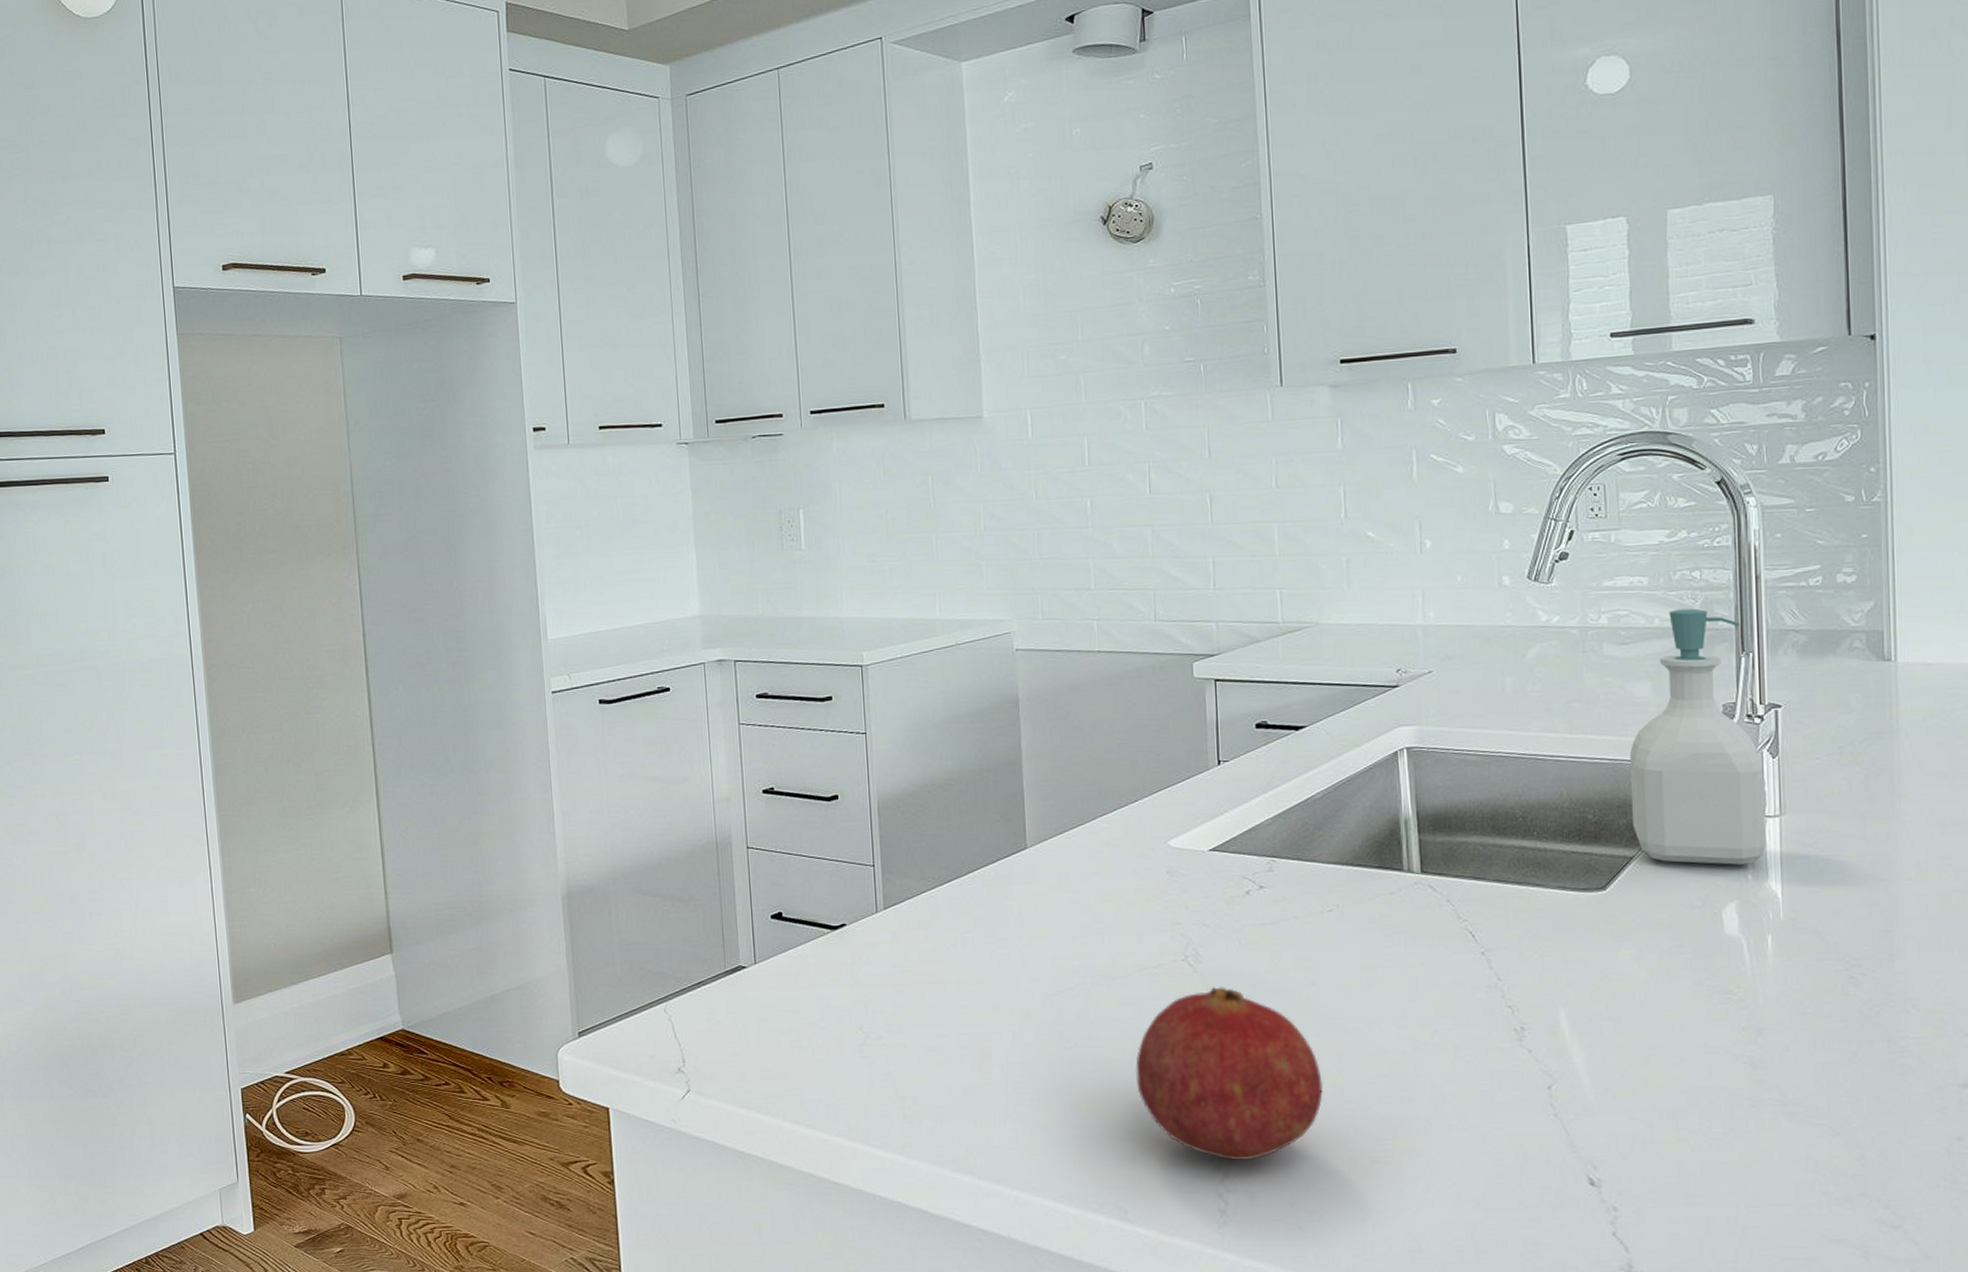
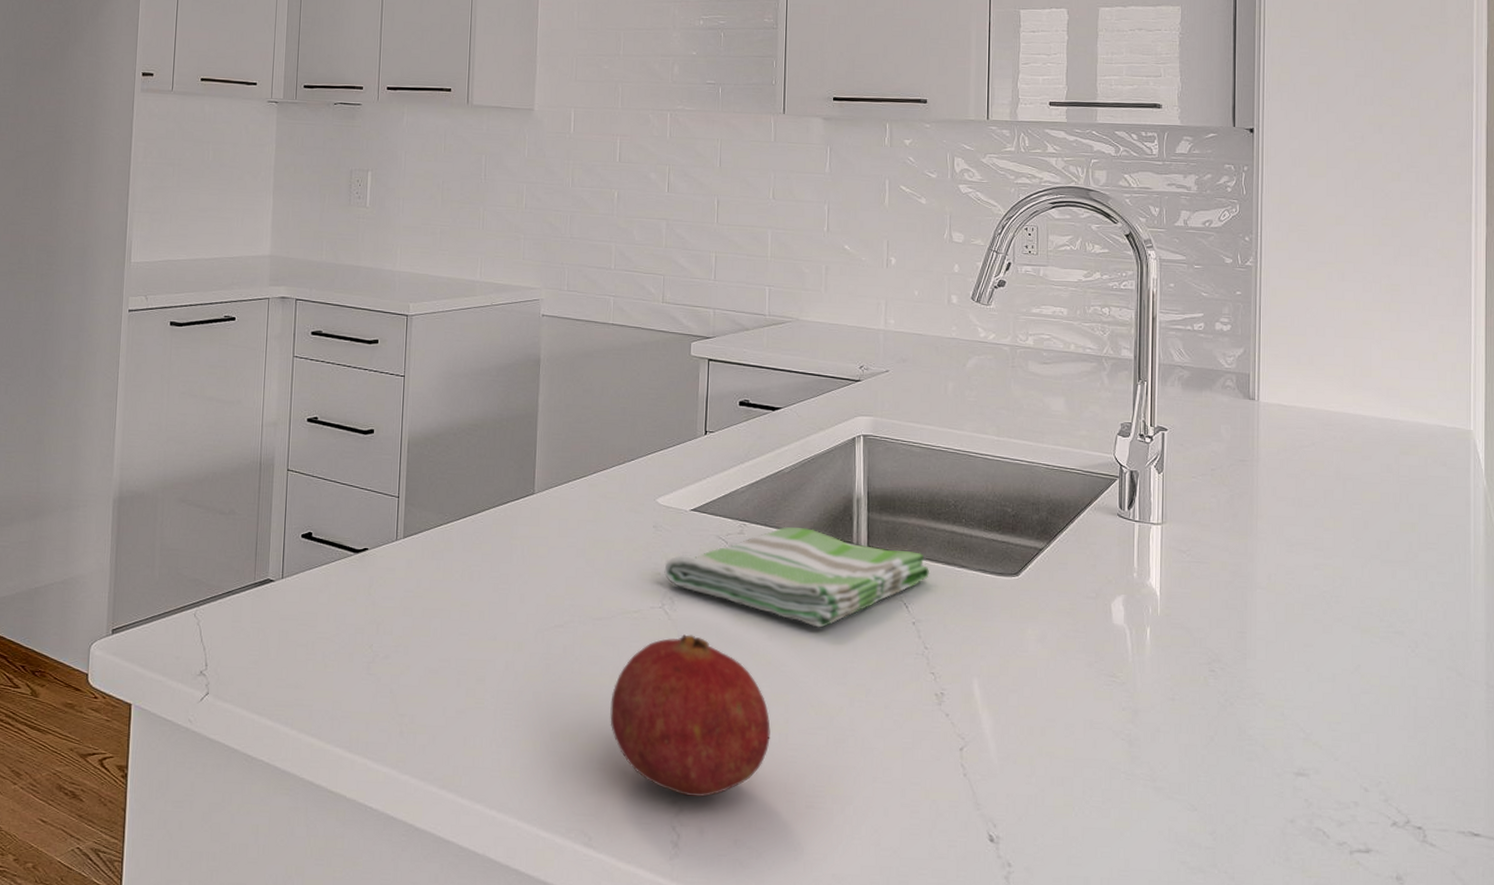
dish towel: none [1184,857,1499,967] -> present [664,526,930,628]
soap bottle: present [1629,608,1766,865] -> none [1044,338,1151,564]

